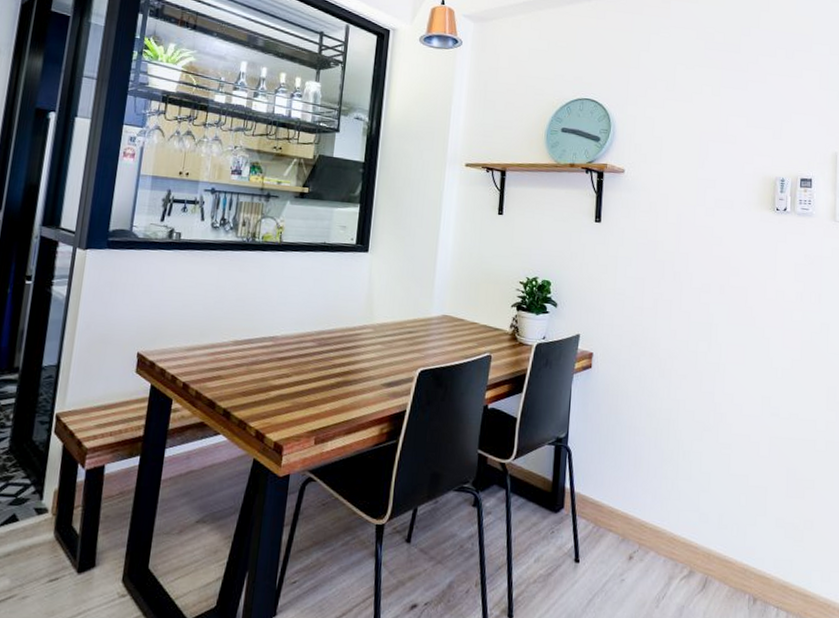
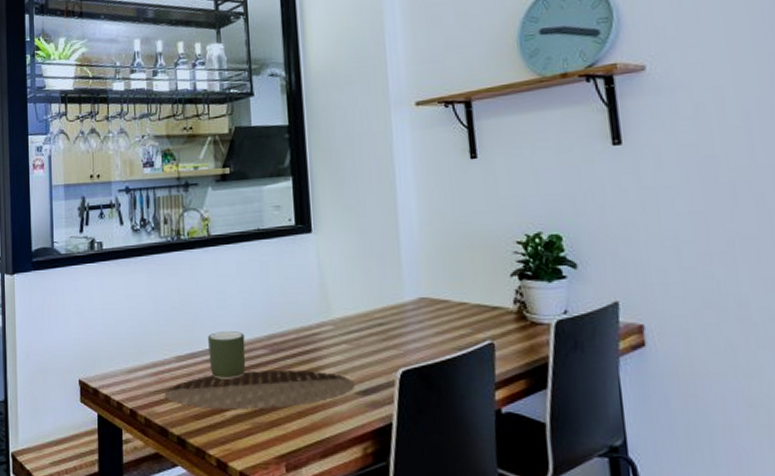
place mat: none [218,359,383,392] -> present [165,370,356,410]
mug: none [263,324,298,365] -> present [208,331,246,379]

